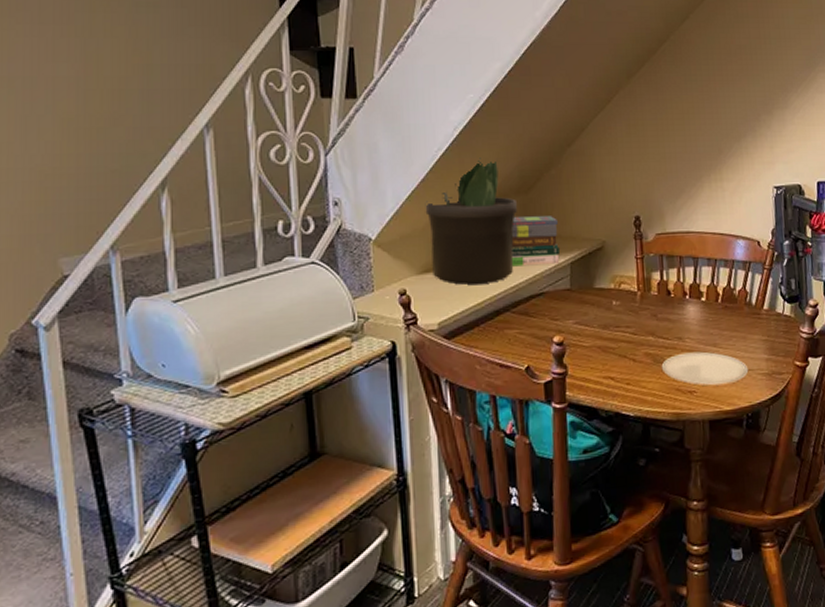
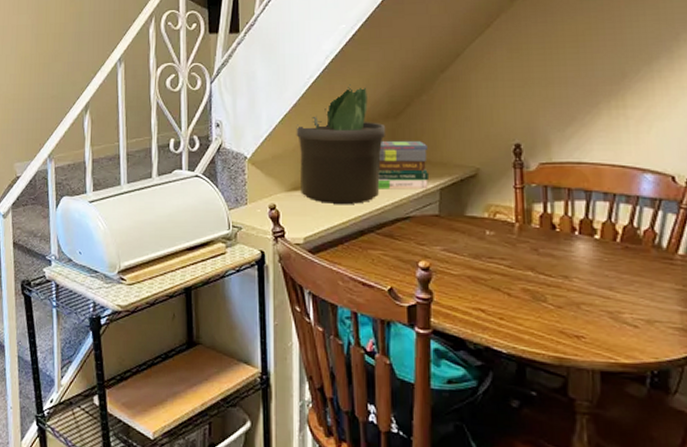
plate: present [661,351,749,386] -> none [541,293,656,335]

